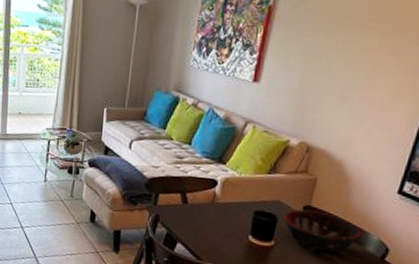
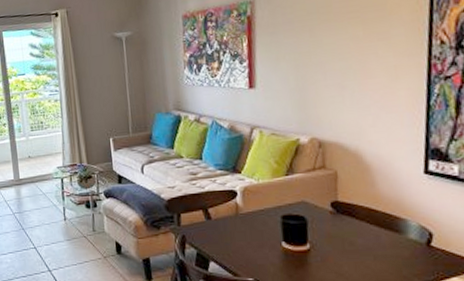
decorative bowl: present [283,209,362,254] -> none [312,205,399,248]

